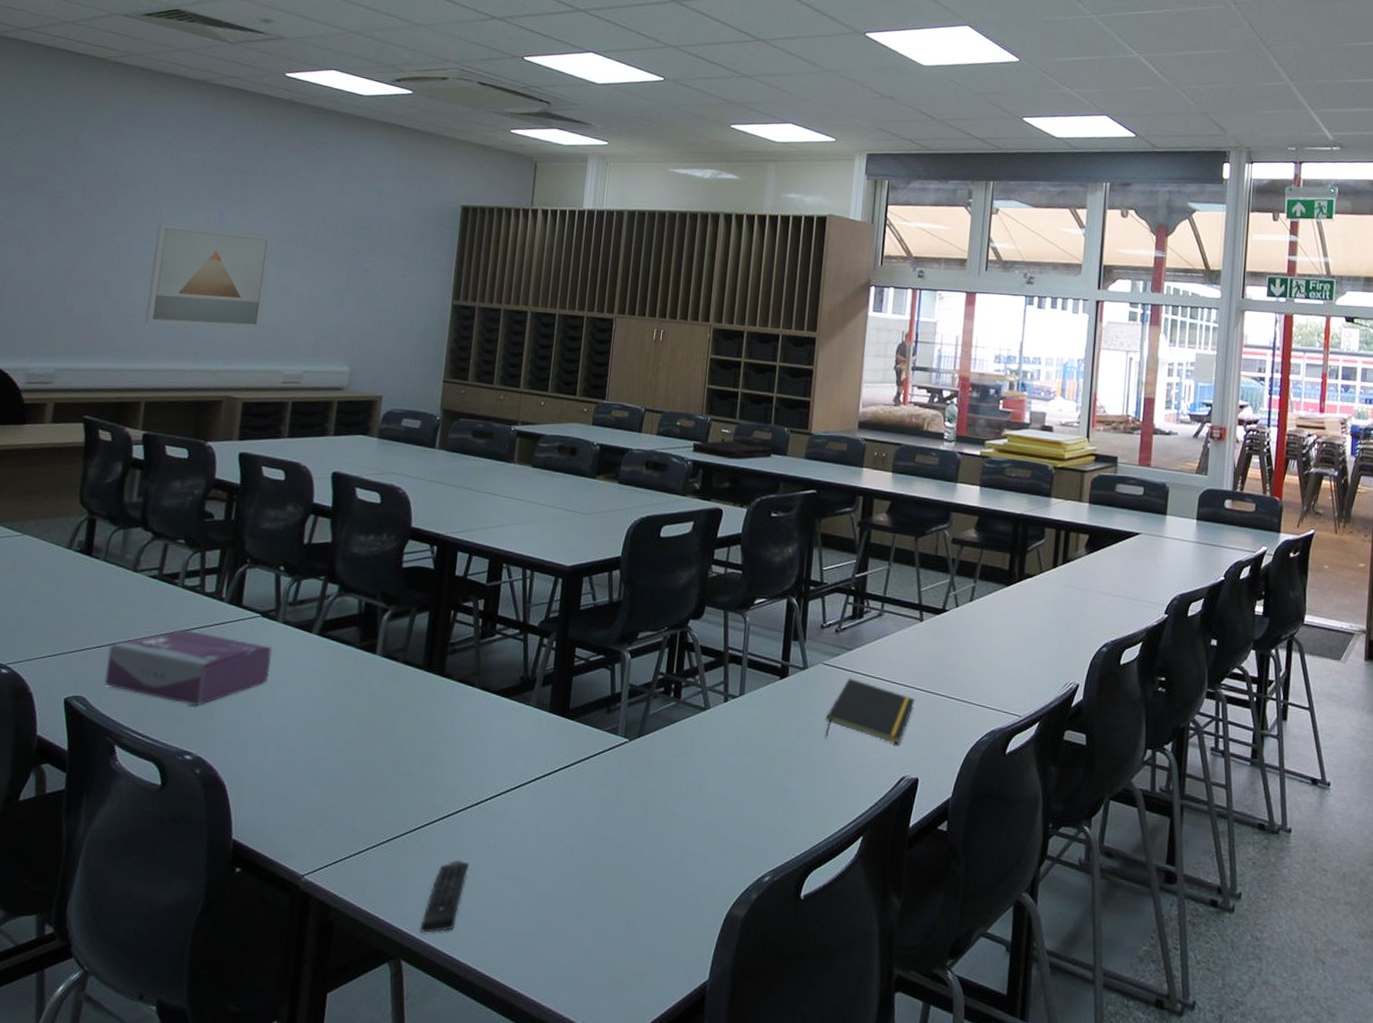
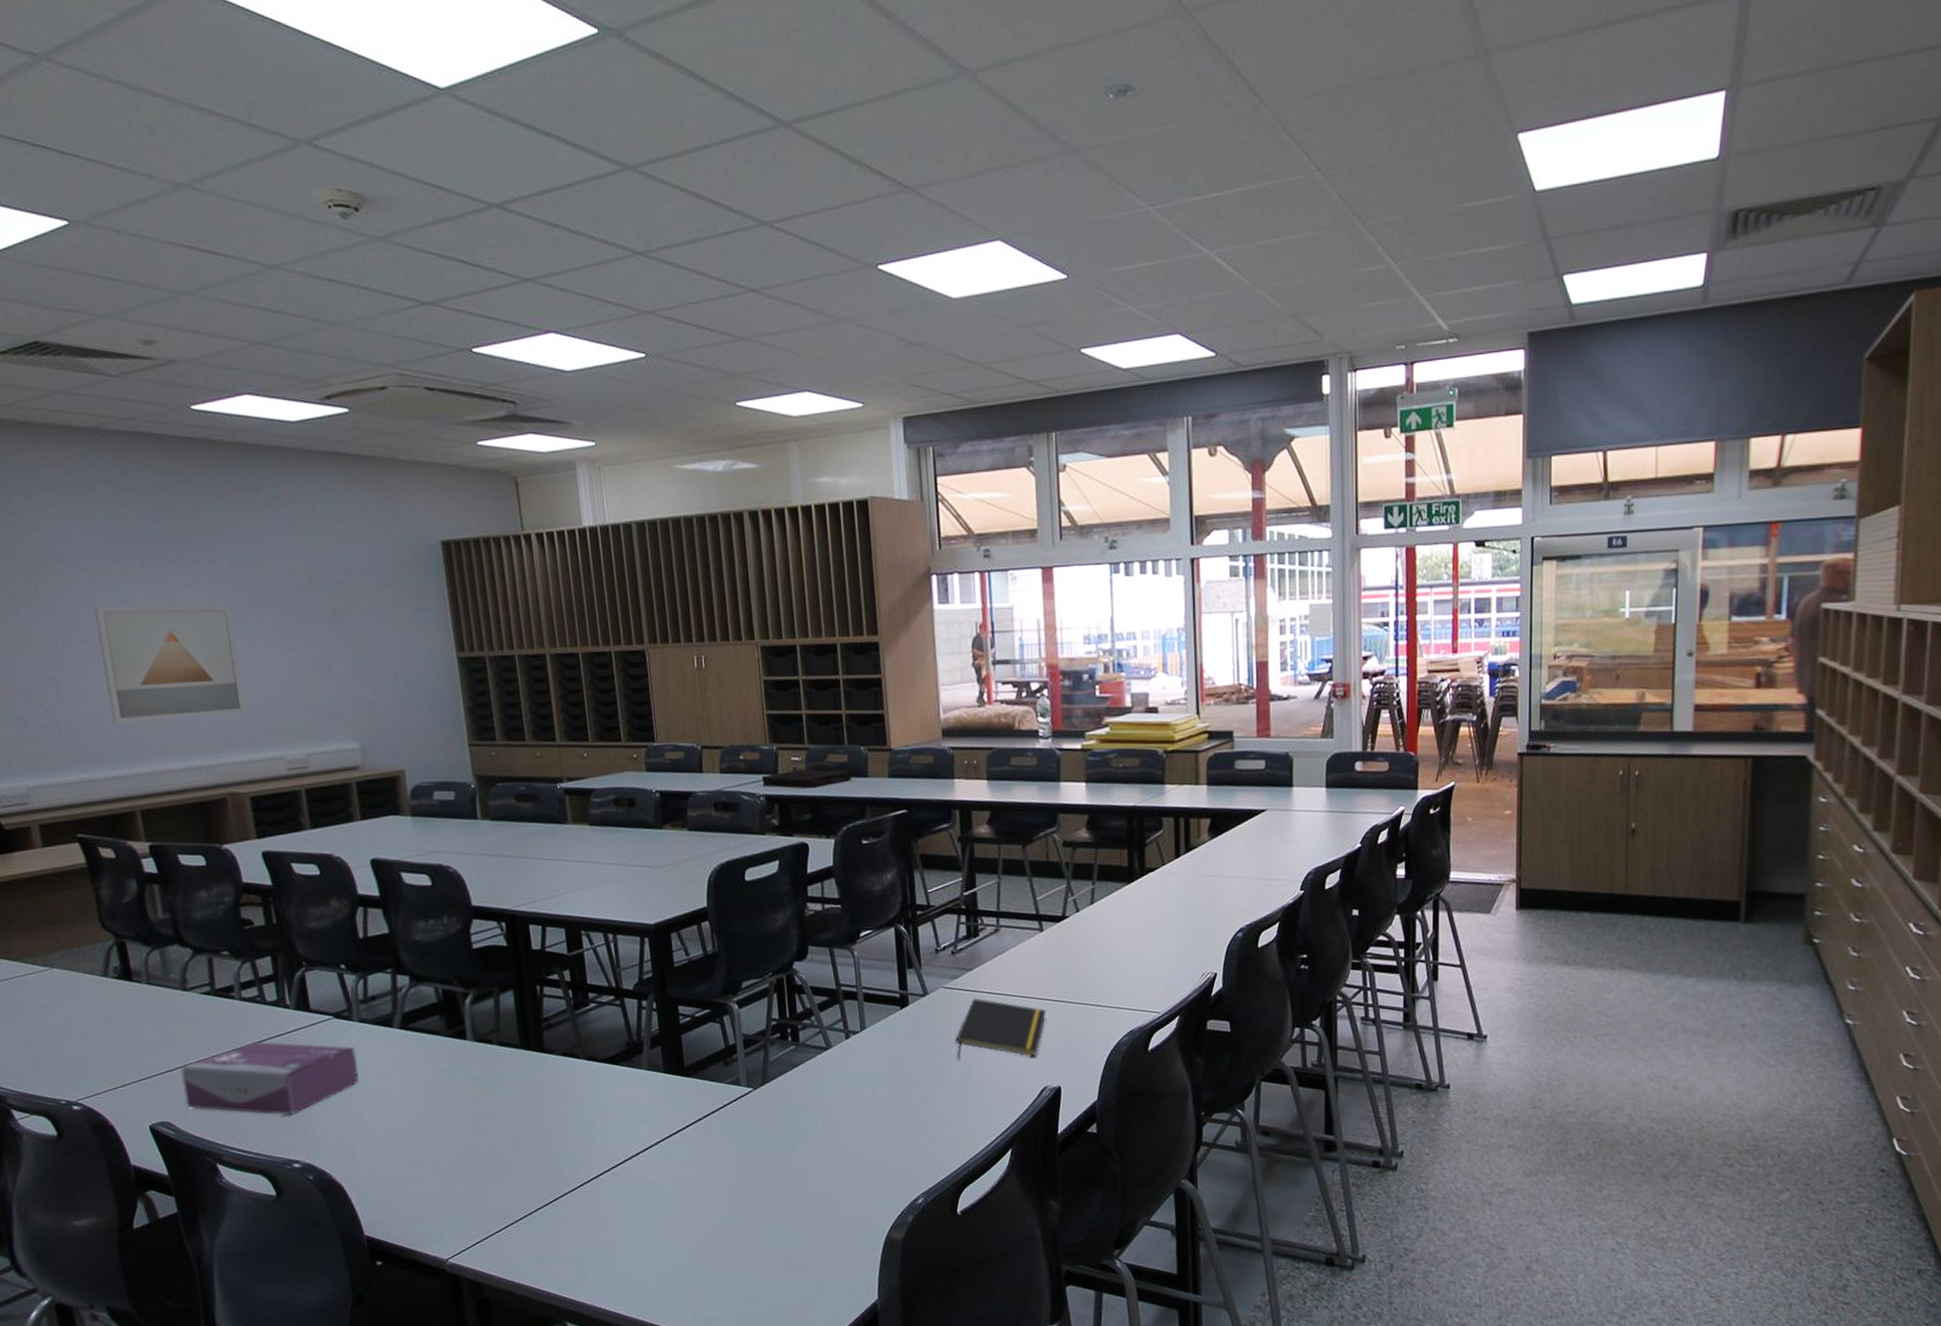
remote control: present [420,860,470,933] -> none [578,1224,615,1295]

